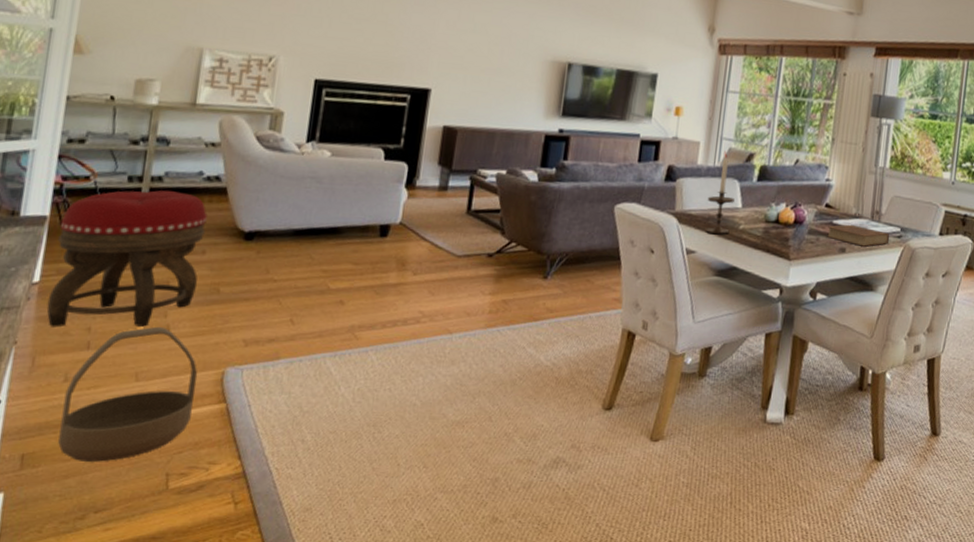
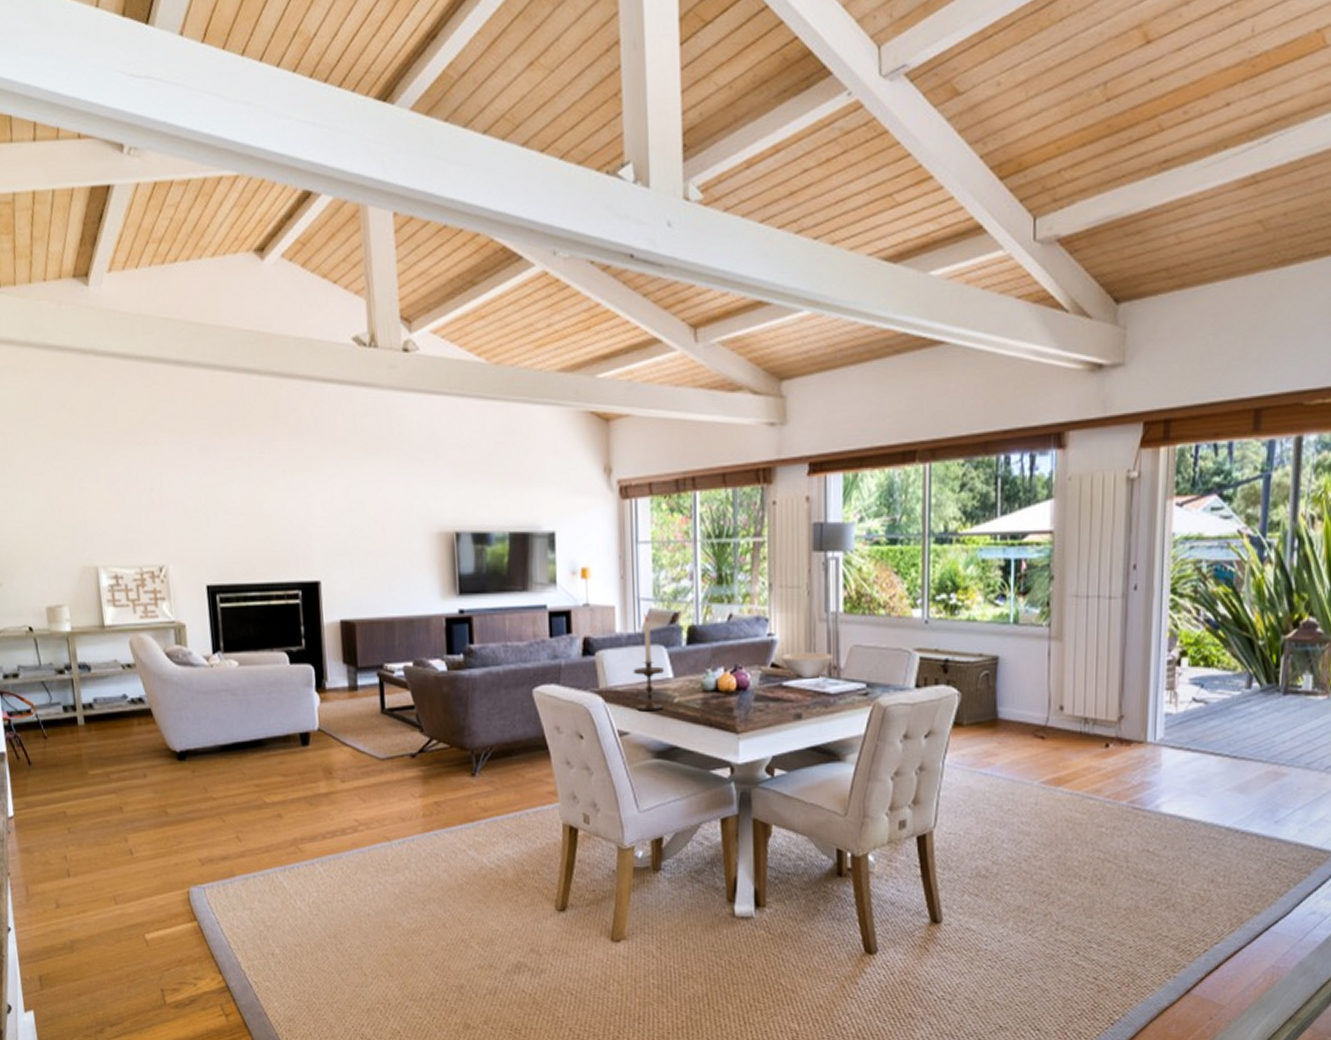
footstool: present [46,190,207,327] -> none [17,716,147,858]
basket: present [58,326,198,462] -> none [60,851,170,981]
book: present [827,224,890,247] -> none [777,685,854,710]
bowl: none [834,197,877,220] -> present [781,652,833,679]

